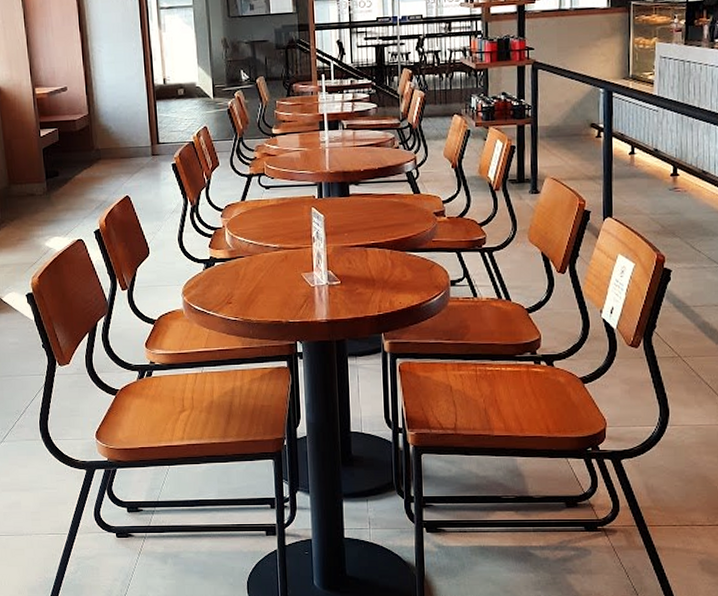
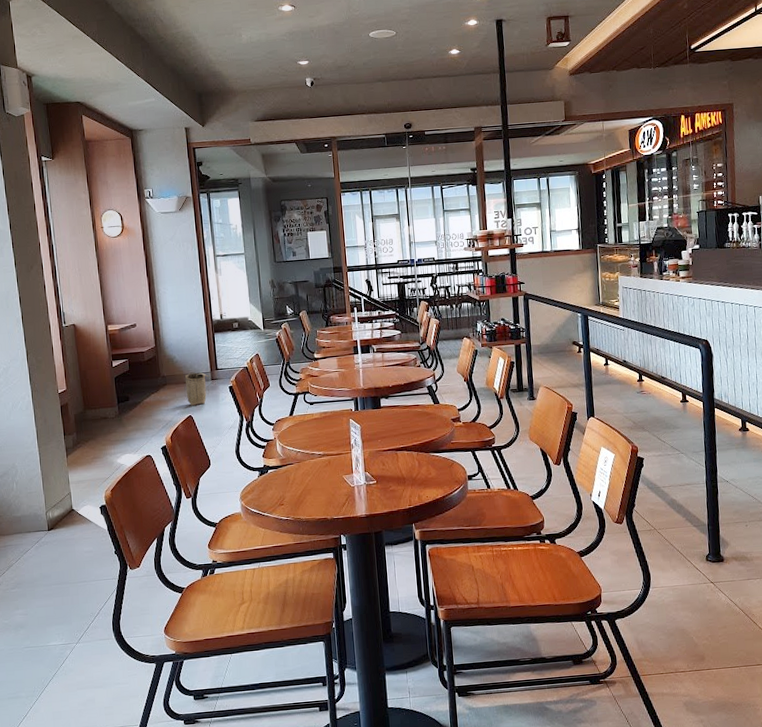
basket: none [121,145,149,184] -> present [185,372,209,406]

